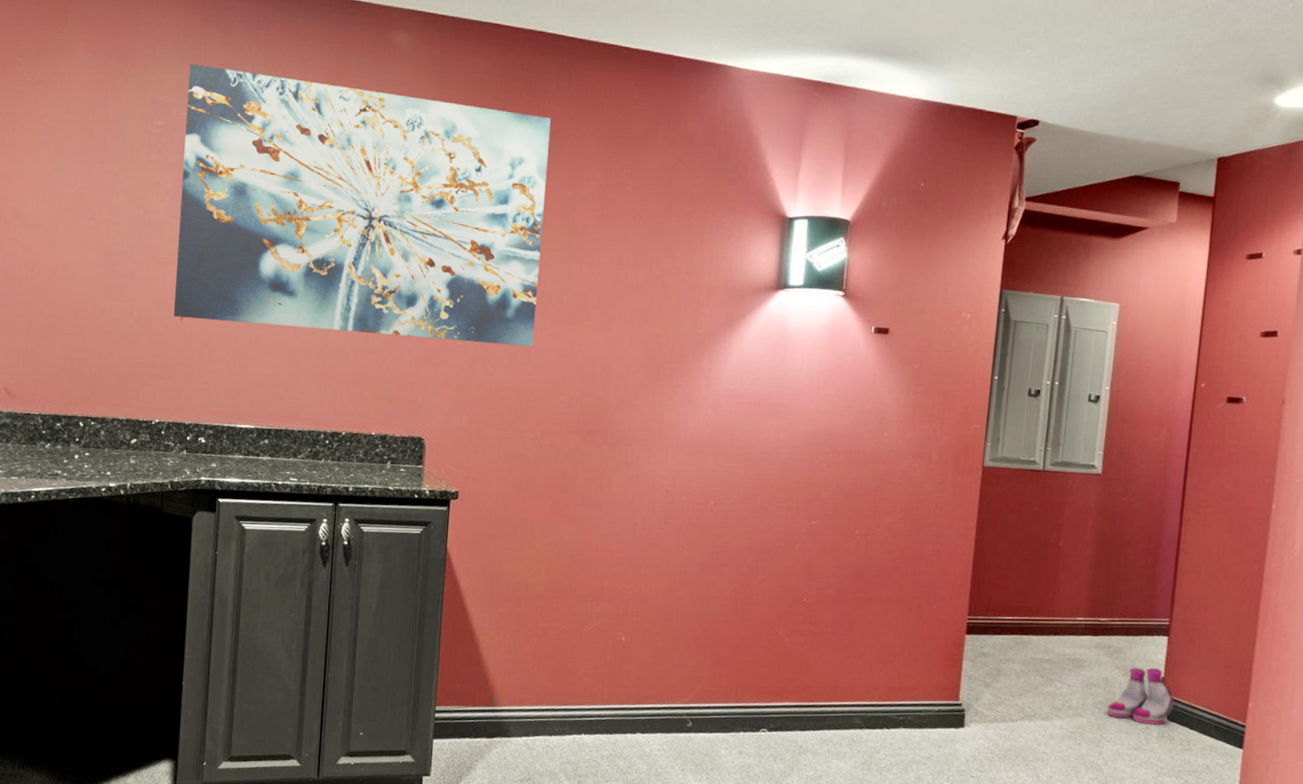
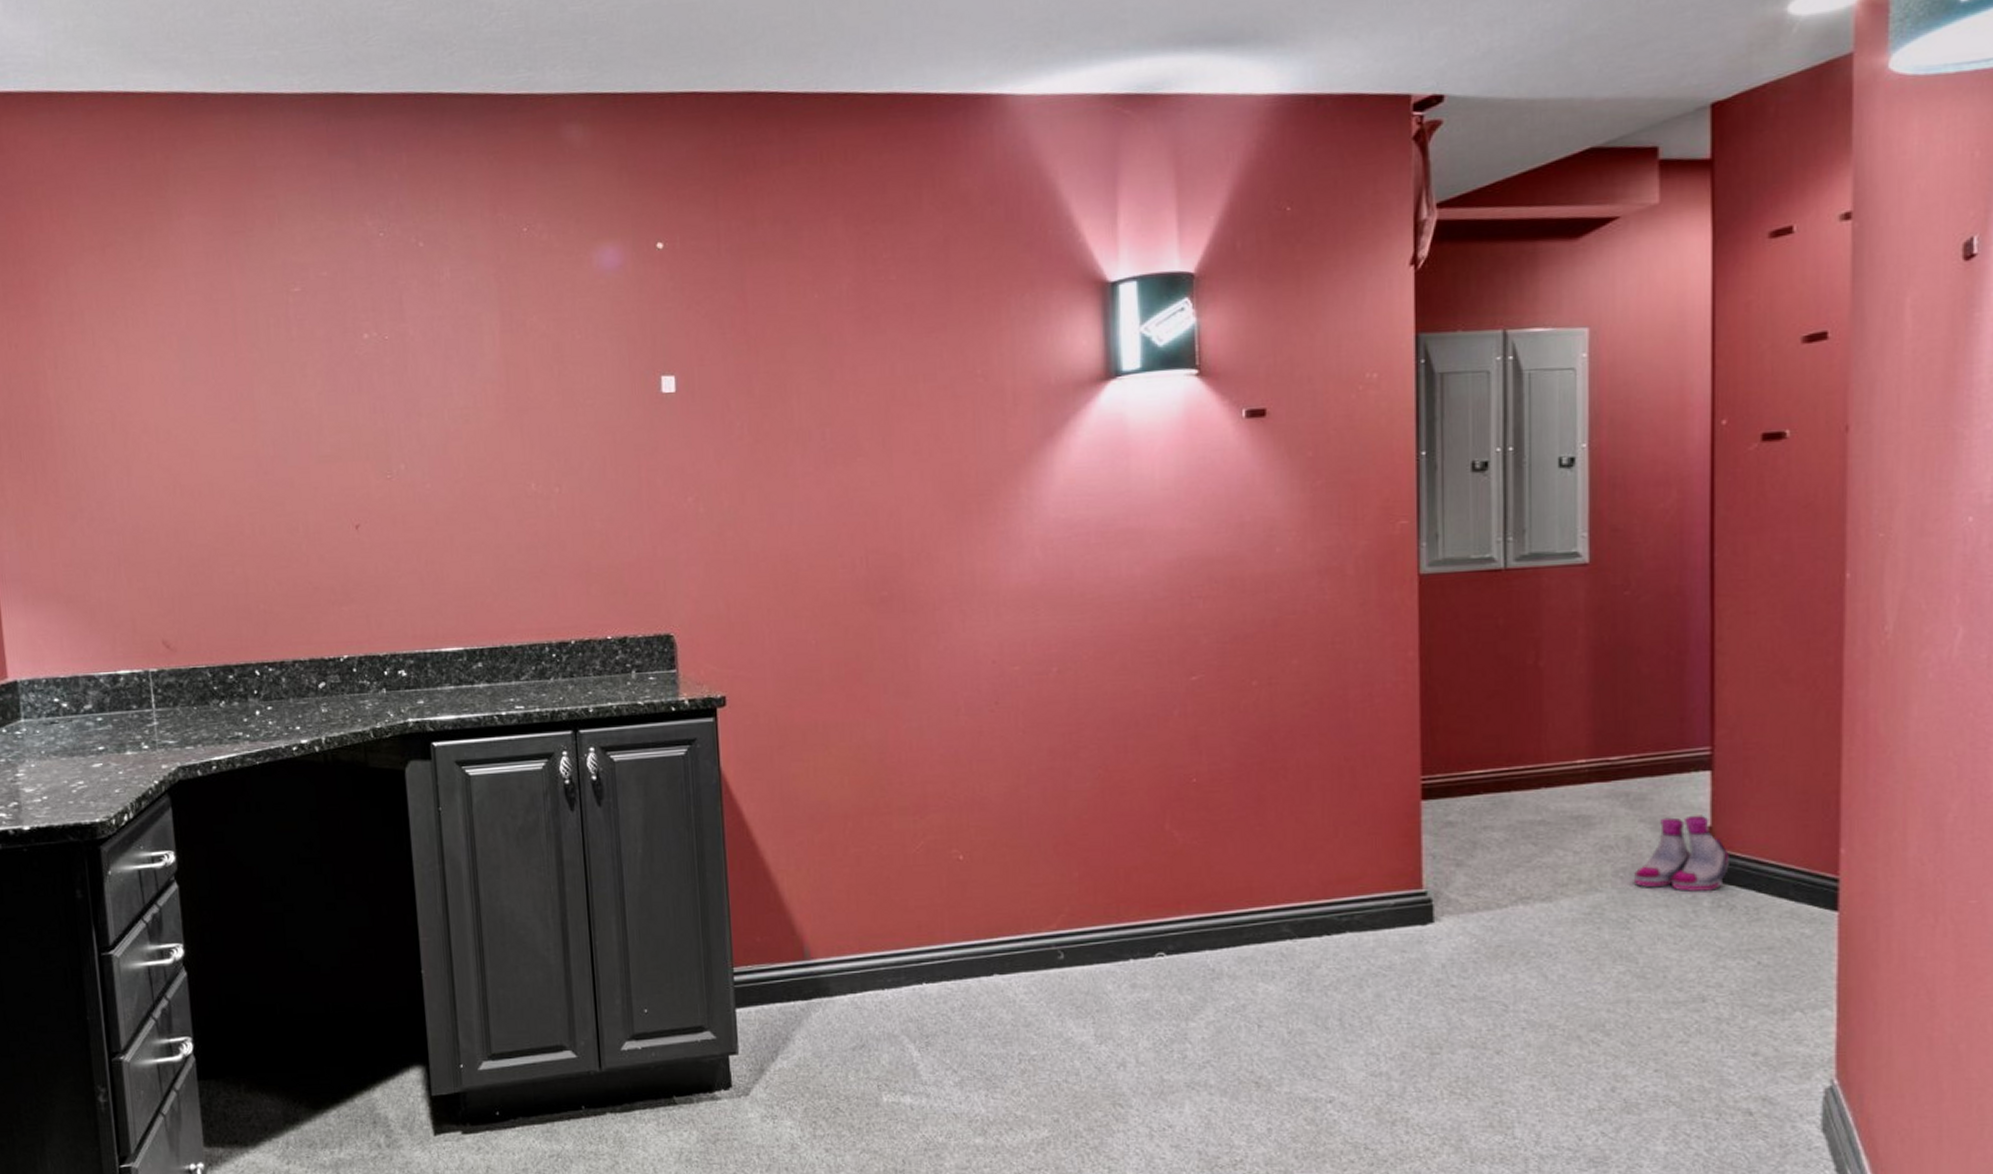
wall art: present [173,64,551,347] -> none [321,202,796,526]

